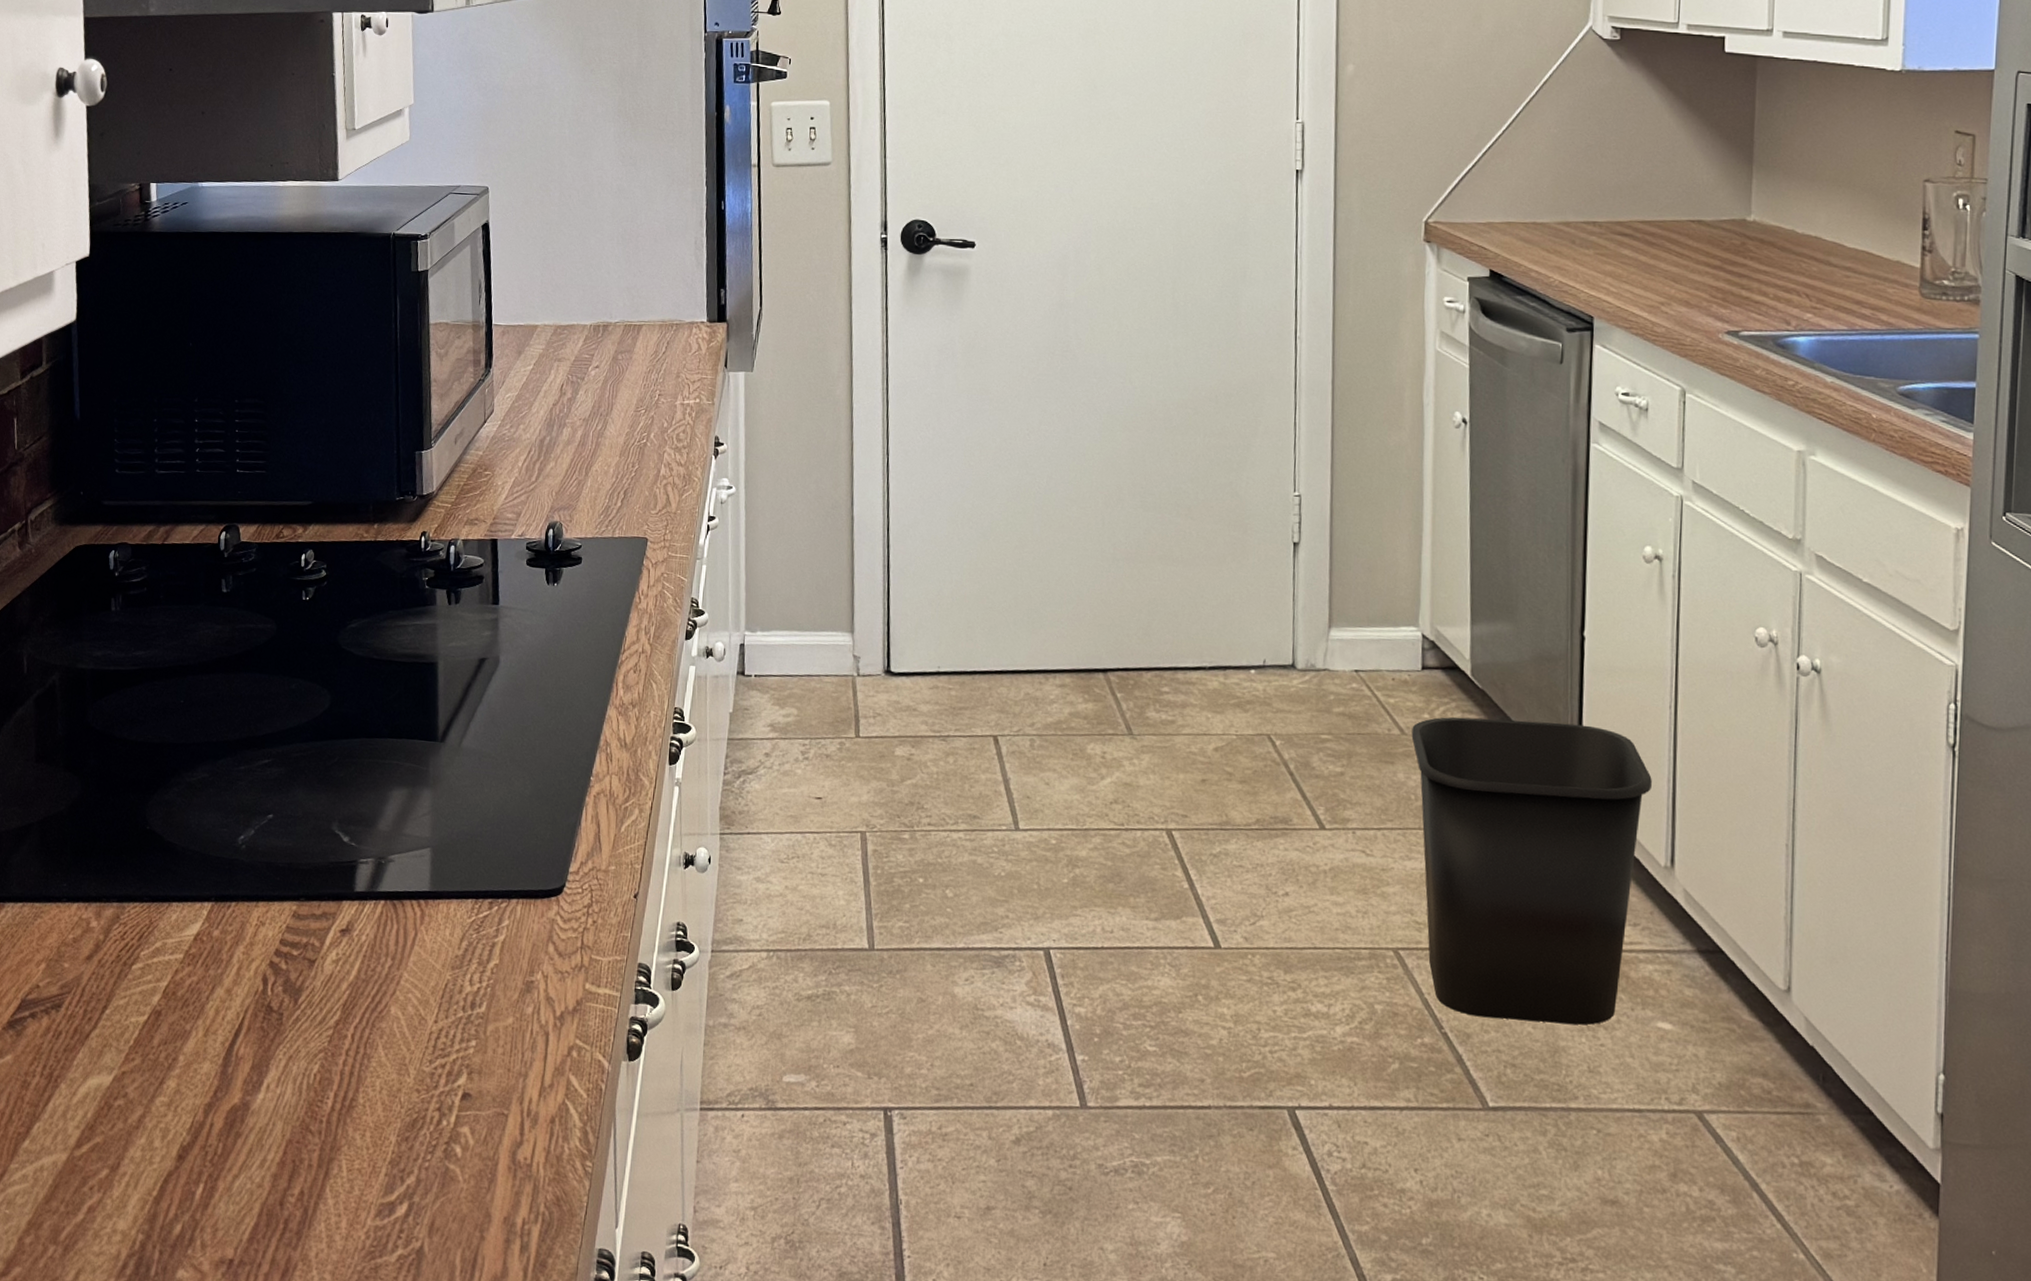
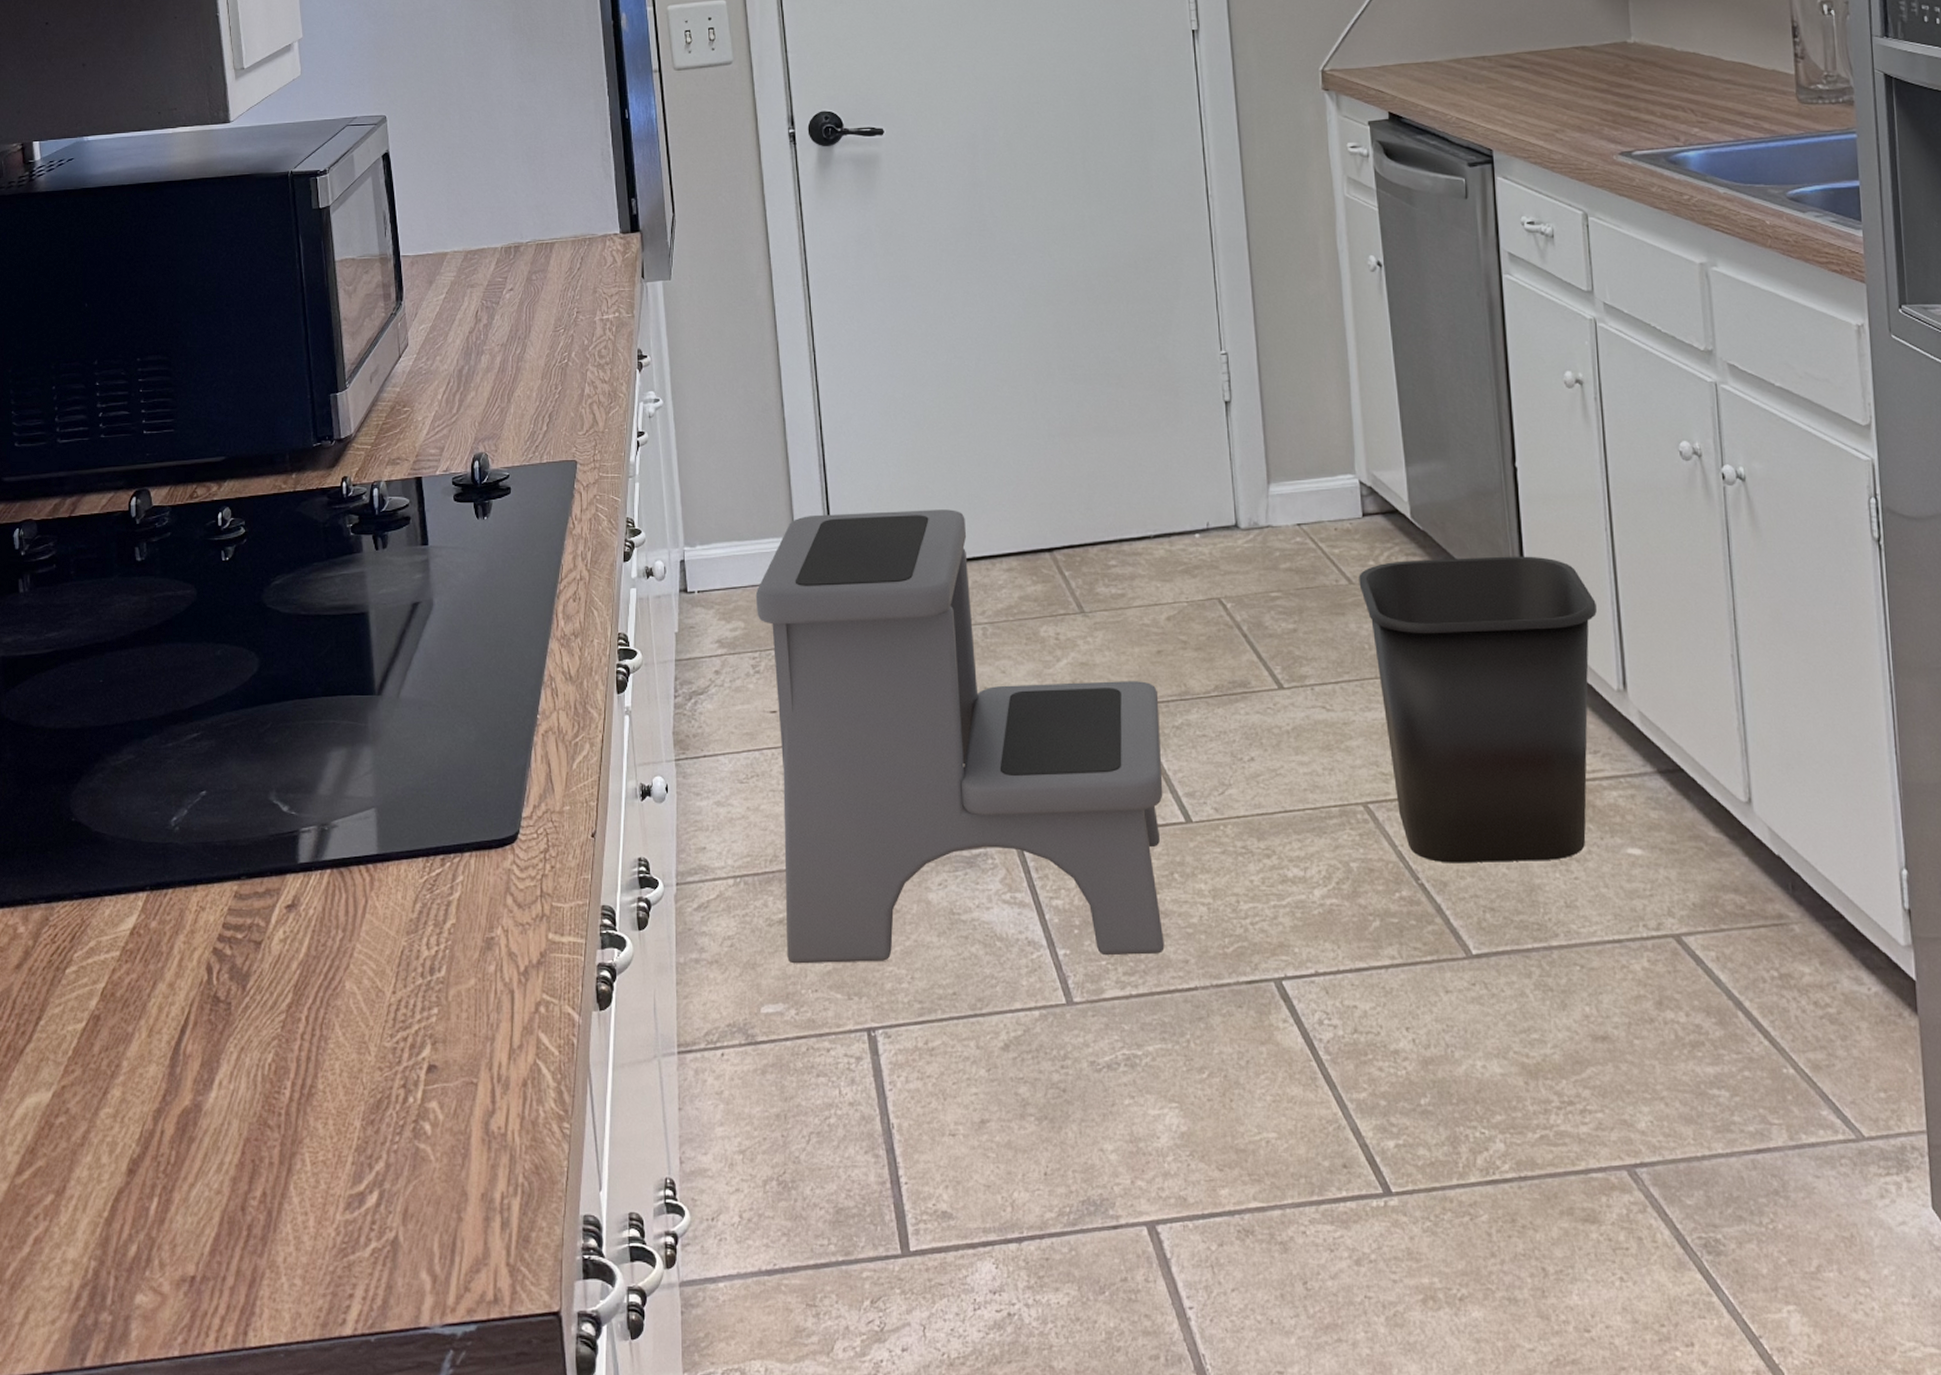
step stool: none [810,613,1199,1070] -> present [755,509,1165,964]

